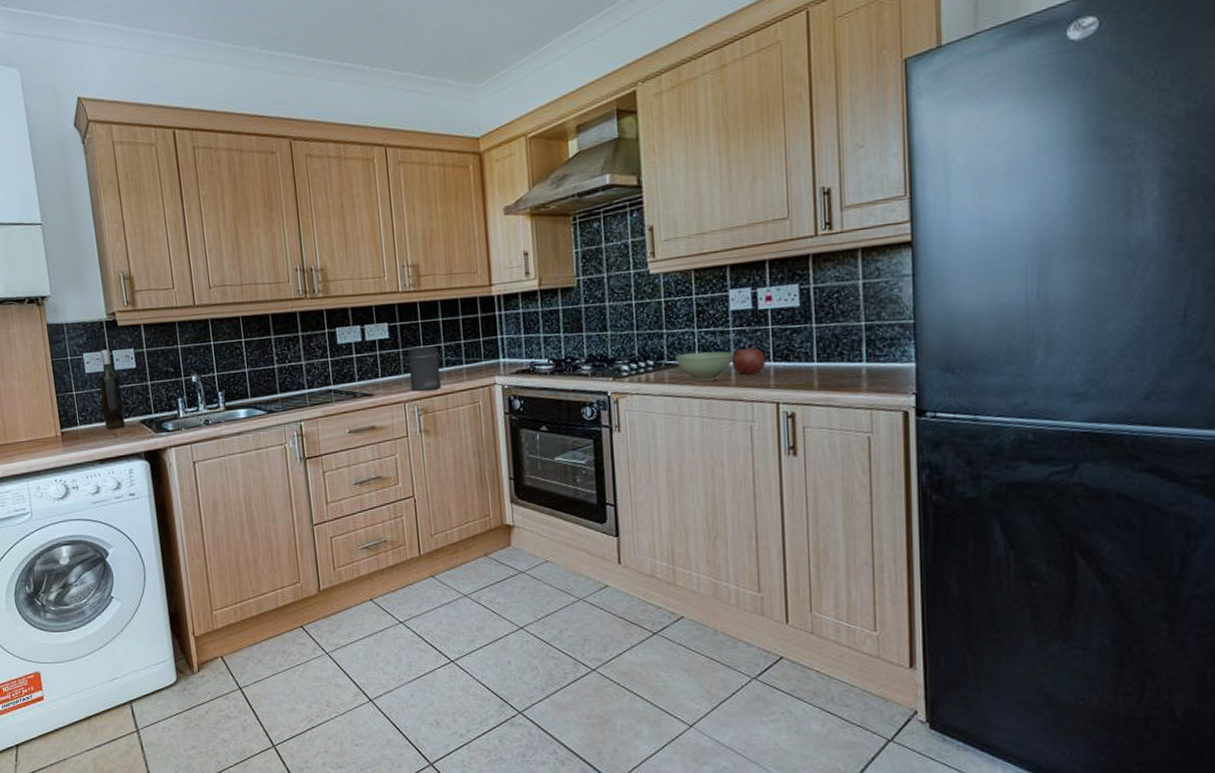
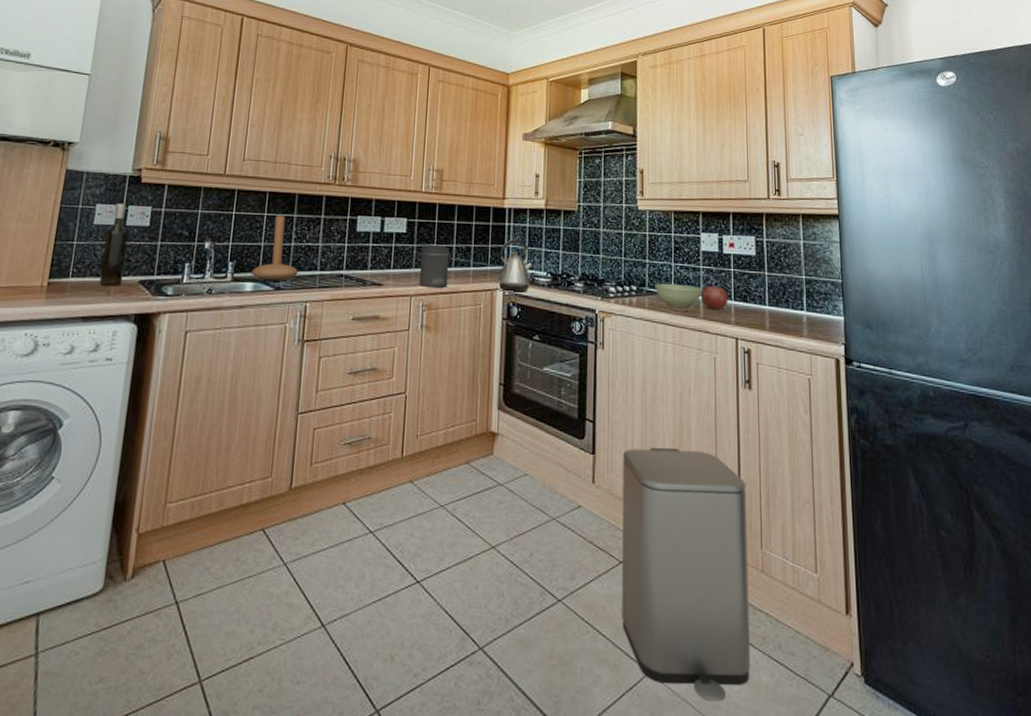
paper towel holder: none [241,339,287,406] -> present [251,215,298,281]
kettle: none [492,328,533,386] -> present [495,239,534,293]
pedal bin: none [649,522,800,749] -> present [622,447,750,702]

